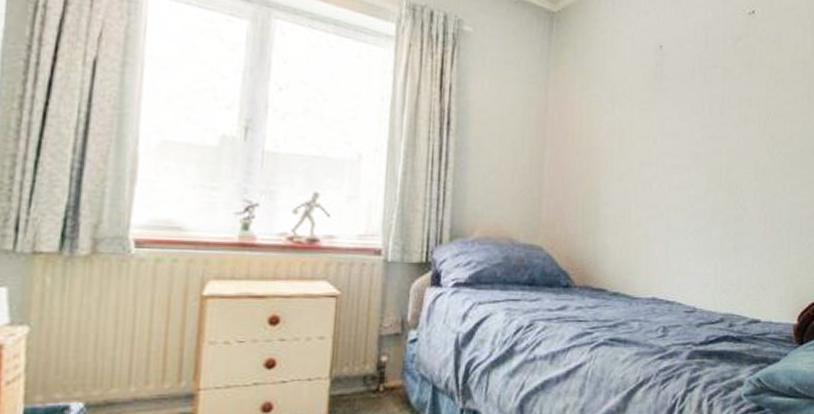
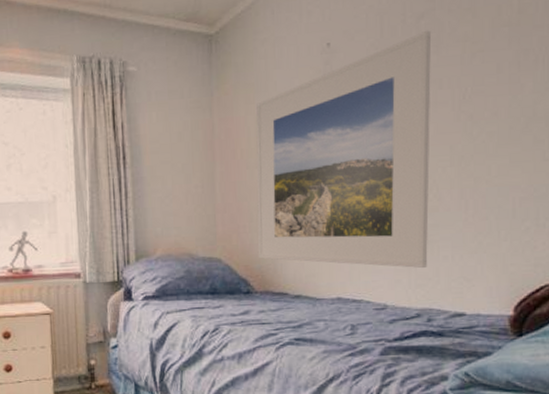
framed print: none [580,52,746,274] -> present [256,30,432,269]

